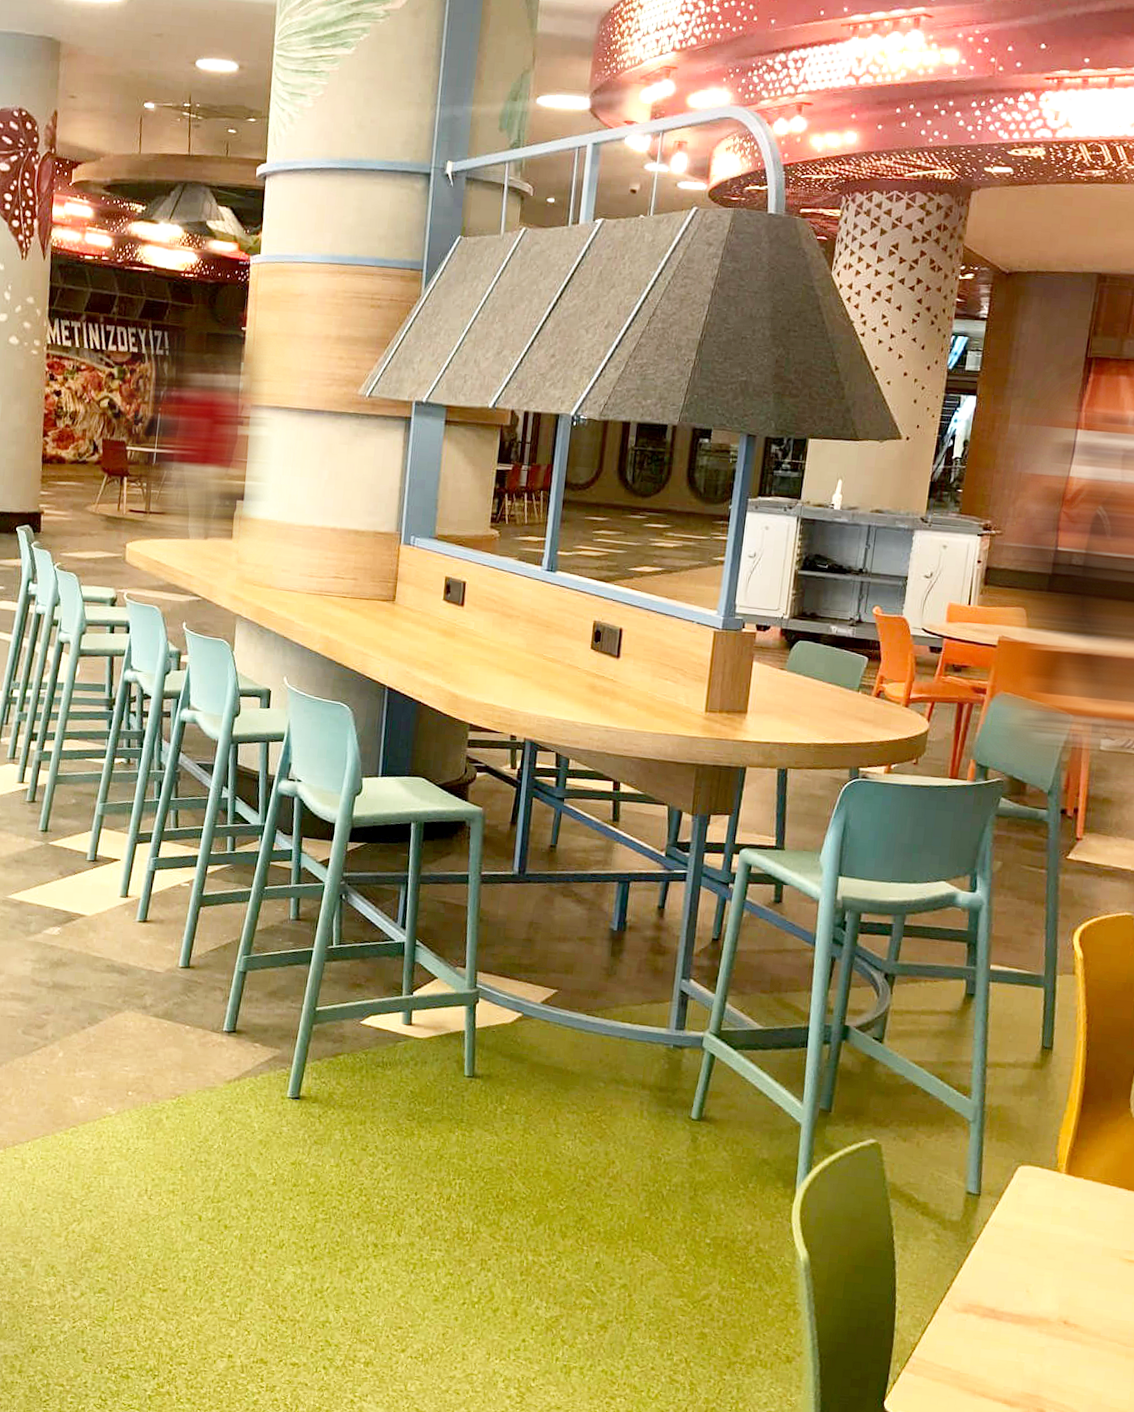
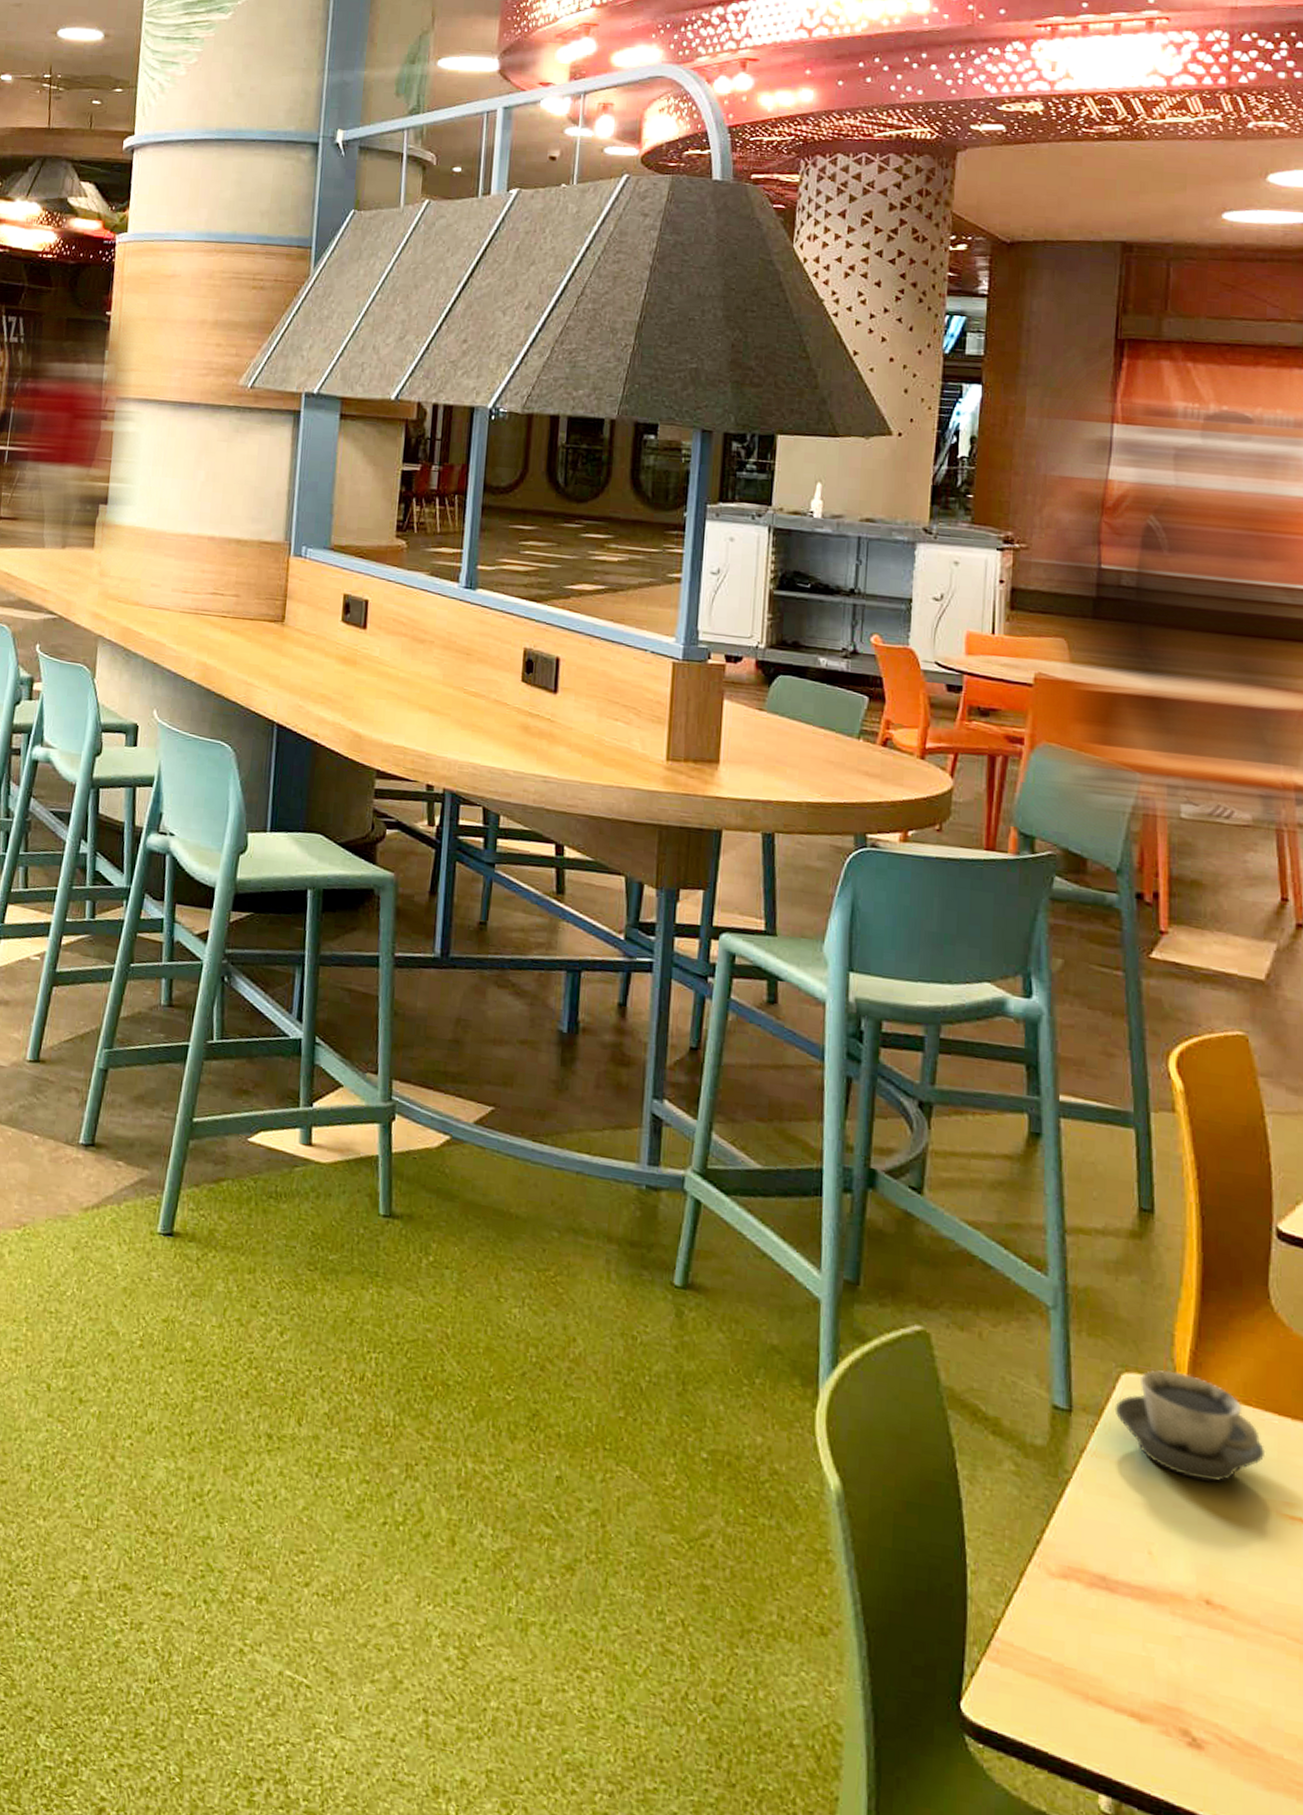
cup: none [1011,1162,1117,1239] -> present [1114,1369,1266,1482]

